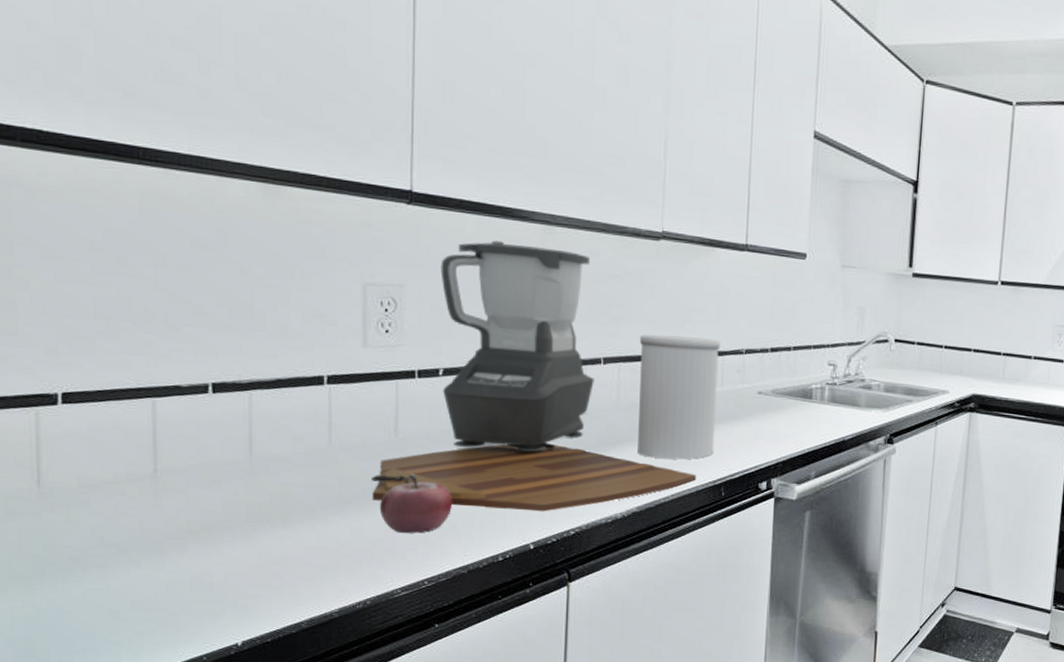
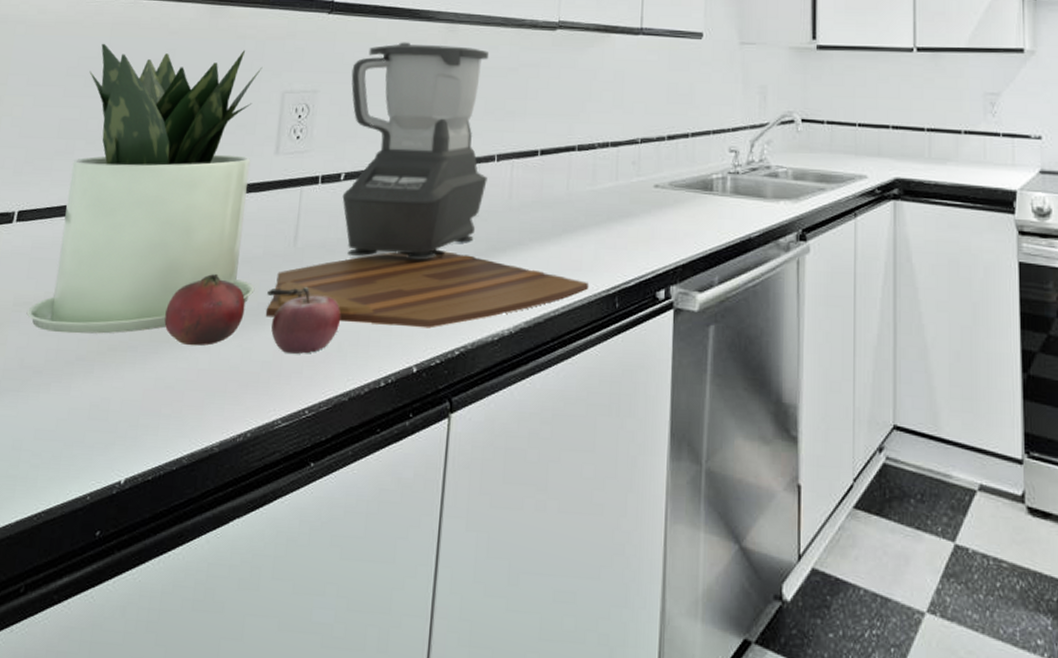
planter: none [96,216,357,515] -> present [26,43,263,334]
fruit: none [260,460,349,526] -> present [164,274,246,346]
canister: present [638,334,721,460] -> none [528,127,615,266]

